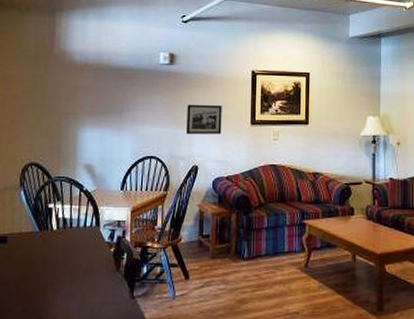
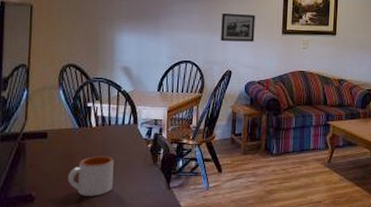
mug: none [26,261,75,307] -> present [67,155,114,196]

